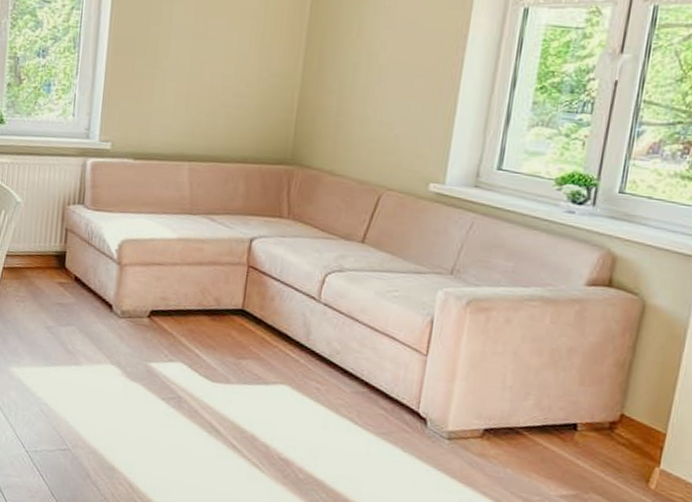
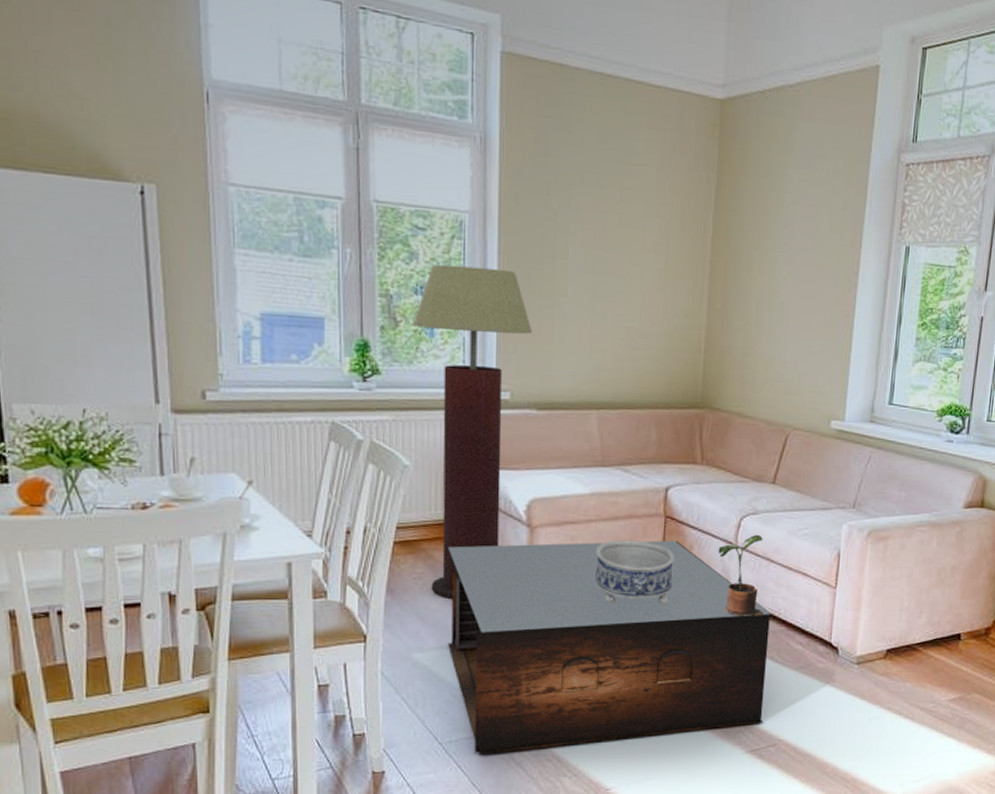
floor lamp: none [30,31,135,323] -> present [413,264,532,599]
coffee table: none [40,276,352,485] -> present [447,540,771,754]
decorative bowl: none [176,284,256,352] -> present [595,539,675,605]
potted plant: none [300,291,348,375] -> present [718,534,764,617]

